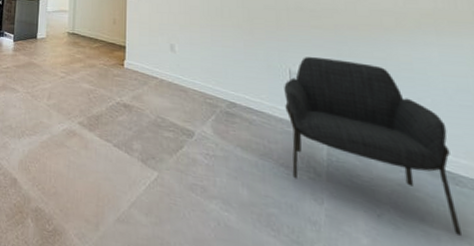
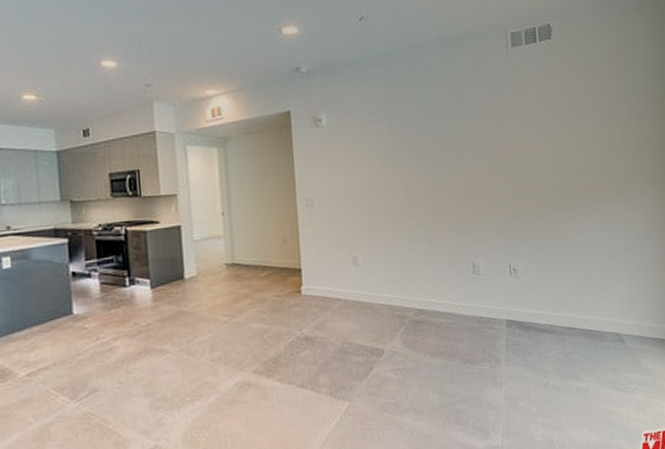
armchair: present [284,56,461,236] -> none [468,244,603,383]

